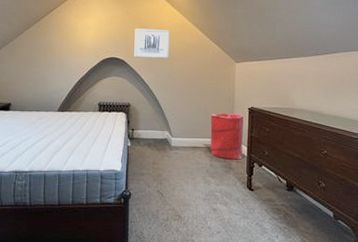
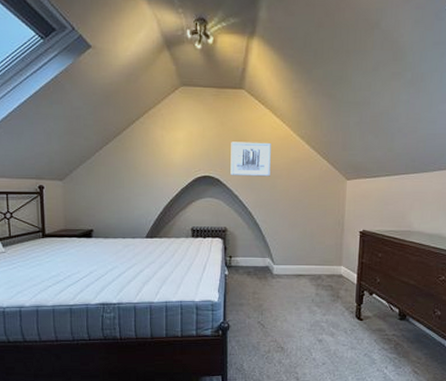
laundry hamper: present [210,113,244,160] -> none [316,237,355,288]

